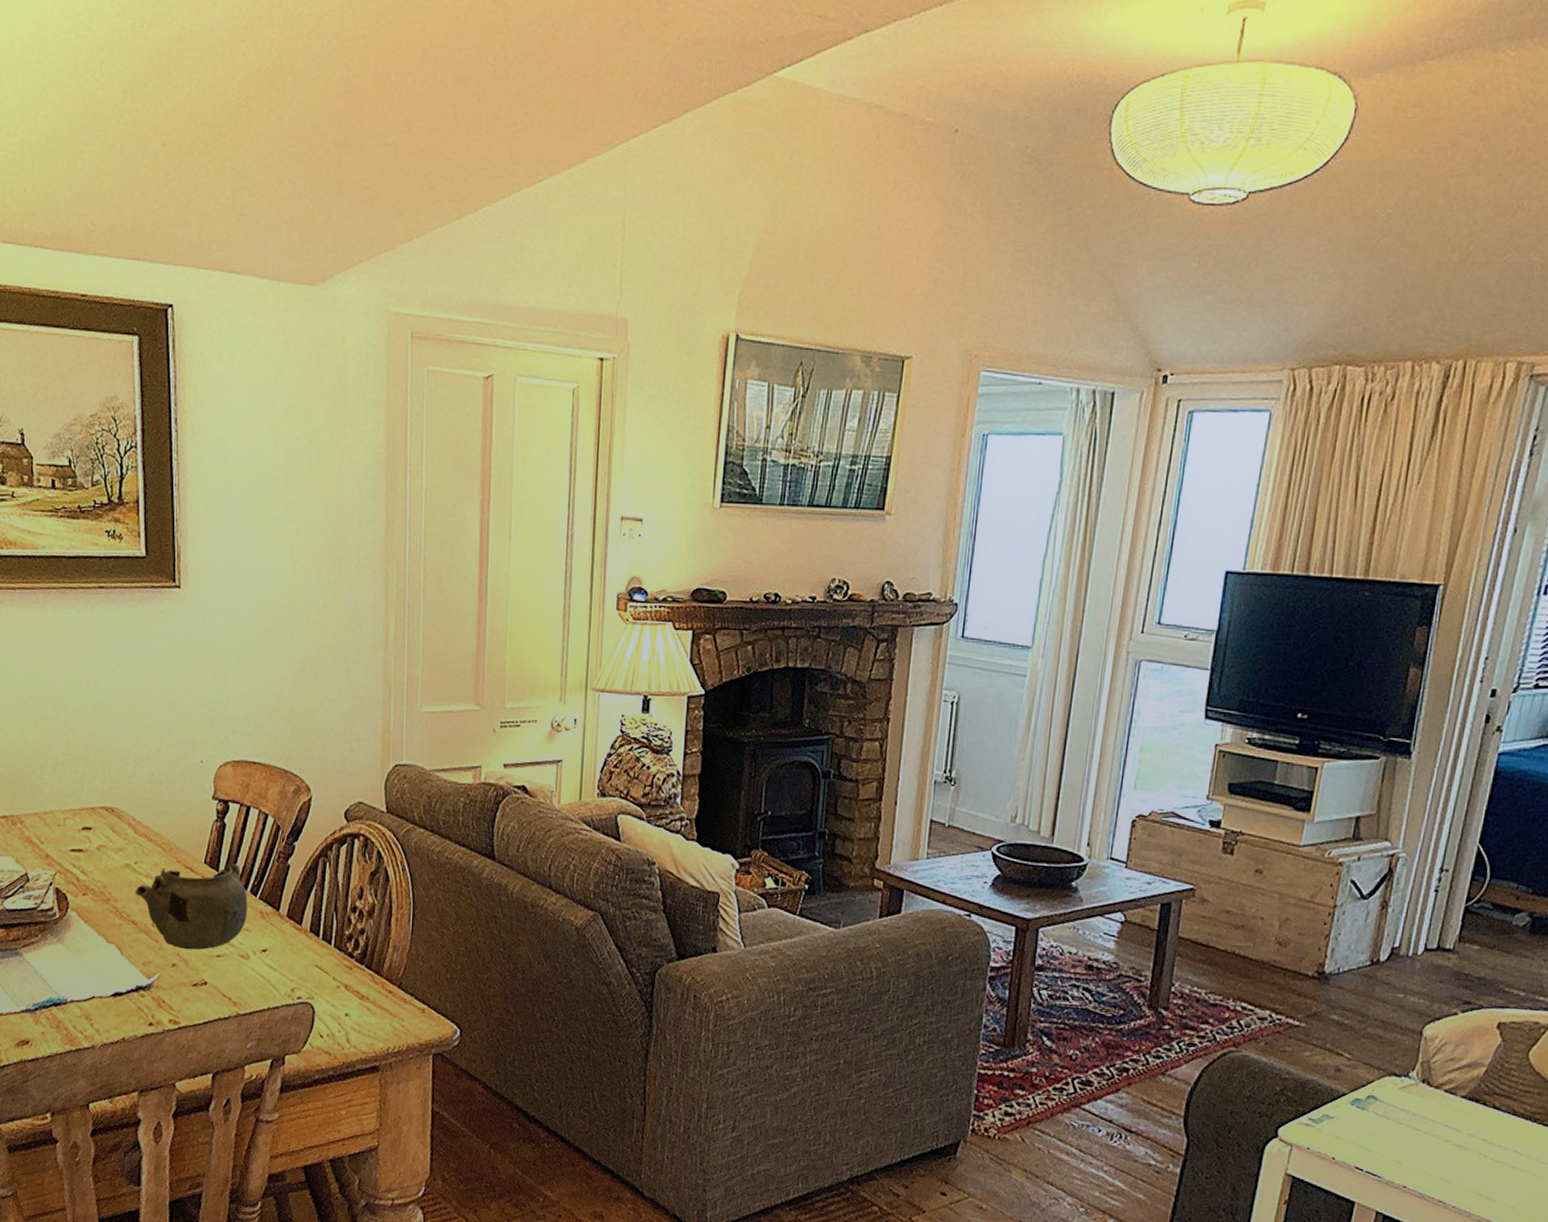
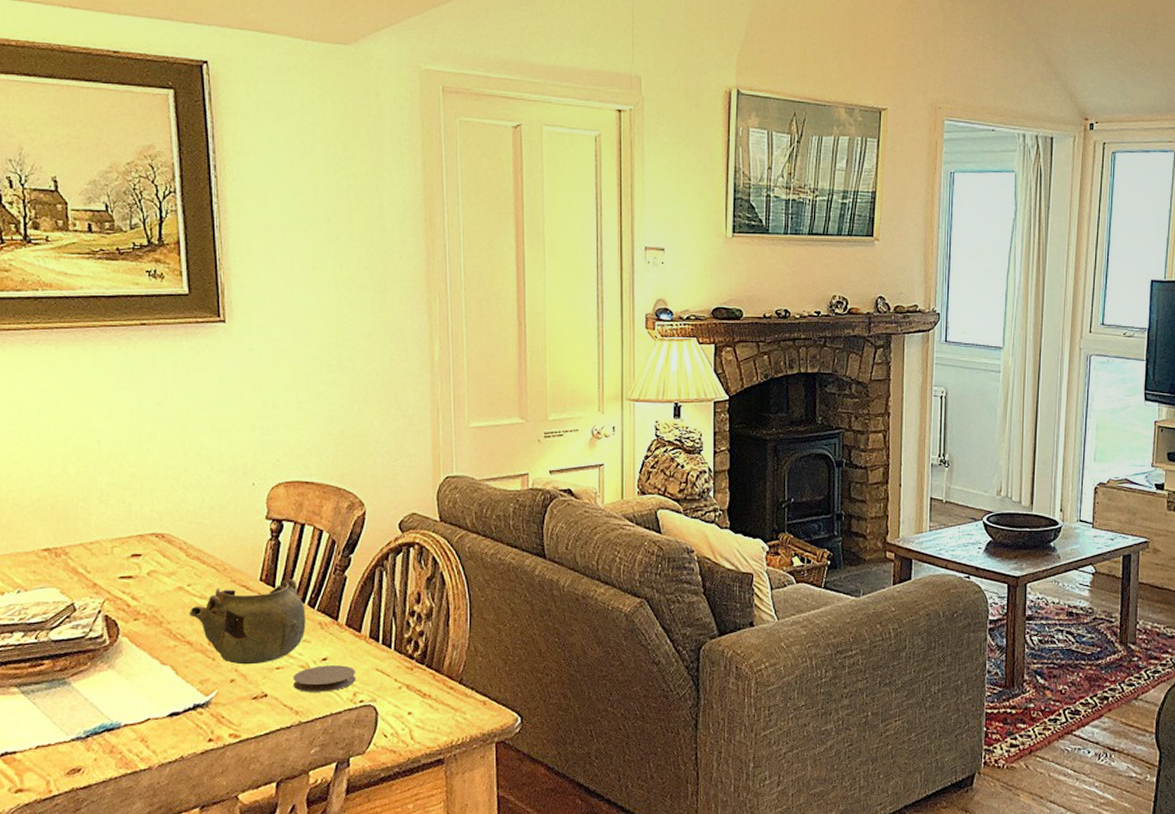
coaster: none [233,957,295,985] -> present [293,665,356,692]

